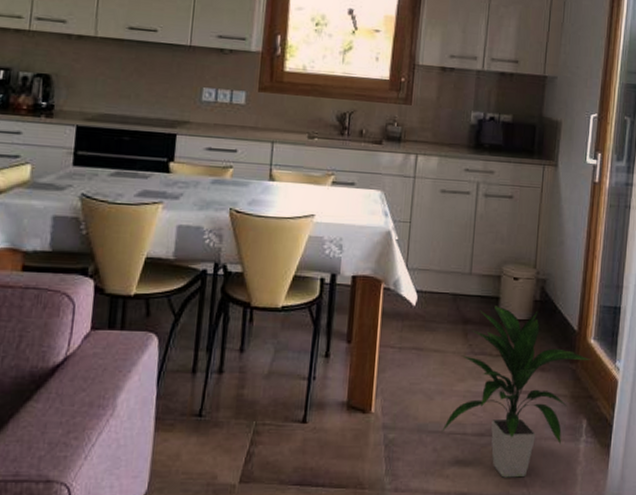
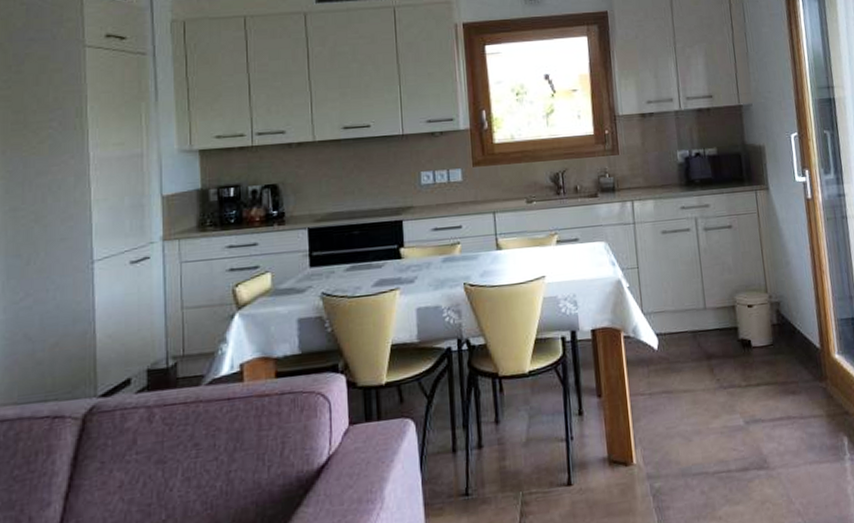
indoor plant: present [442,306,591,478] -> none [706,335,840,511]

